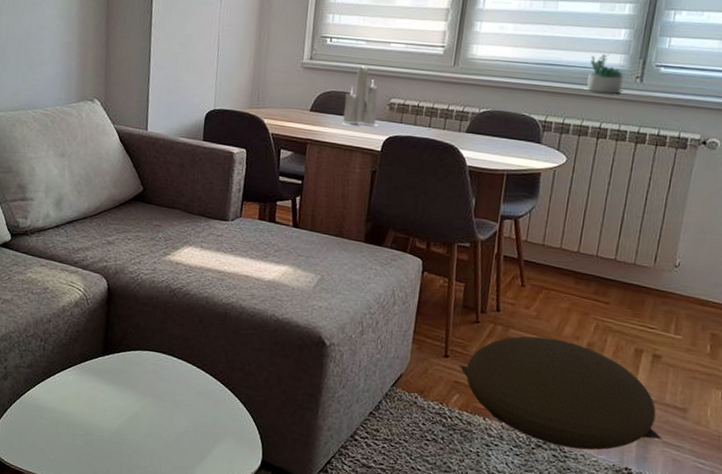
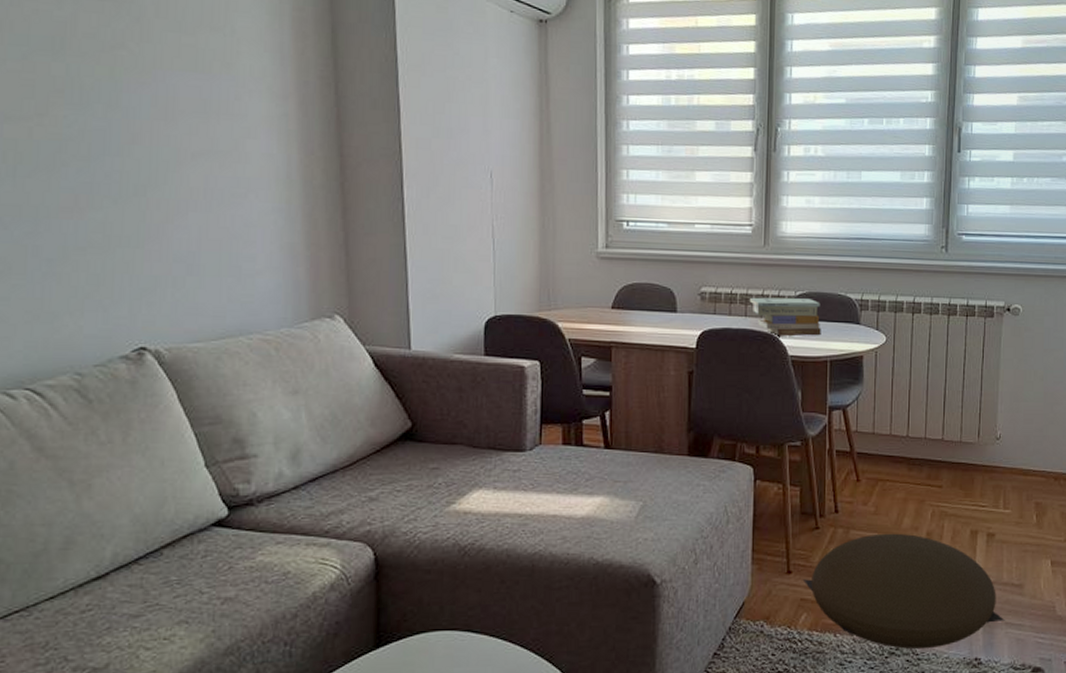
candle: present [342,66,378,126] -> none [649,252,687,321]
books: none [435,111,503,151] -> present [750,297,821,337]
succulent plant: present [586,54,626,94] -> none [897,225,931,267]

